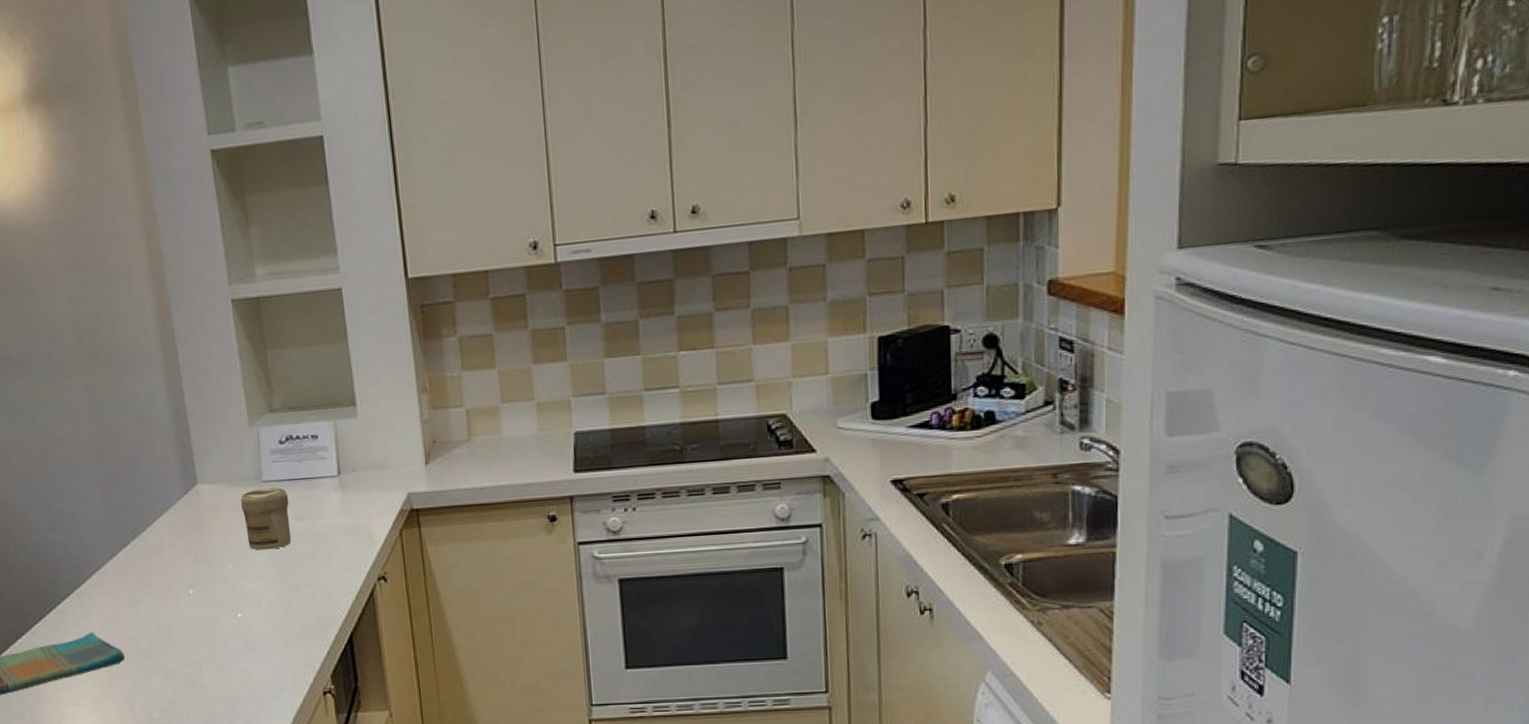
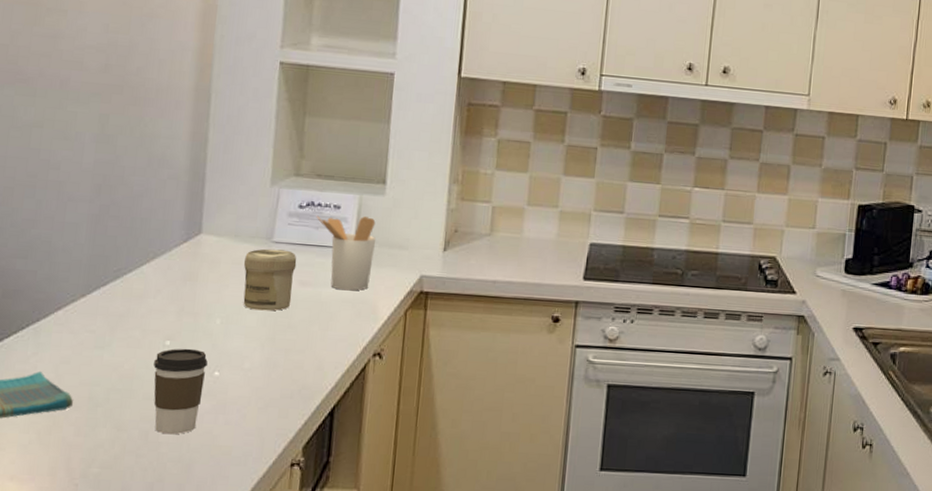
coffee cup: none [183,594,233,677] -> present [154,348,208,435]
utensil holder: none [297,442,361,519] -> present [316,215,376,291]

